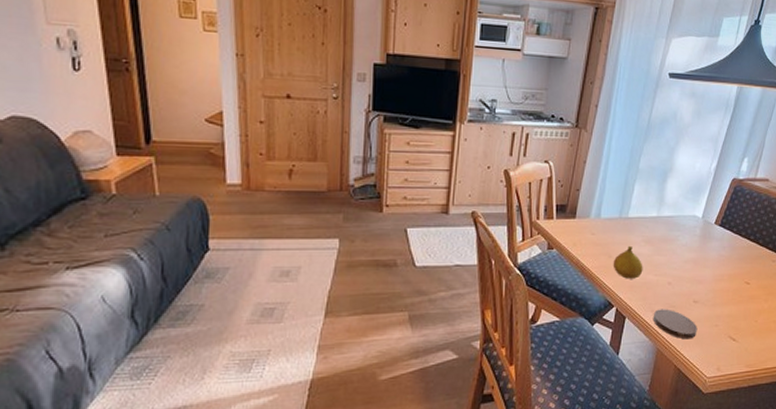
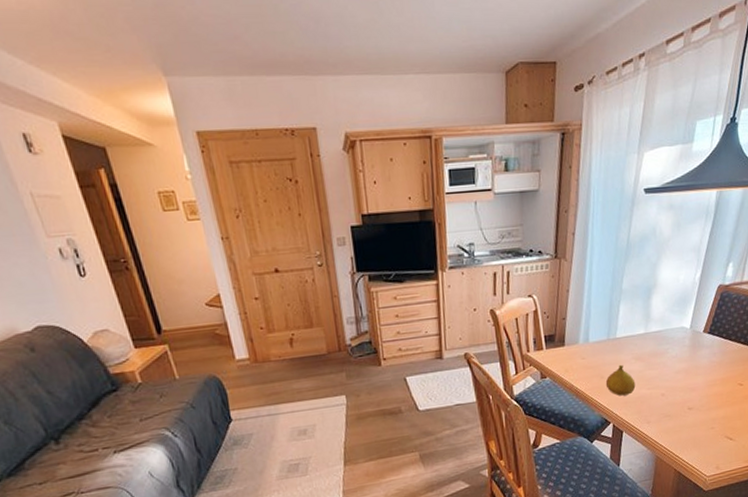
coaster: present [653,309,698,340] -> none [649,418,694,445]

